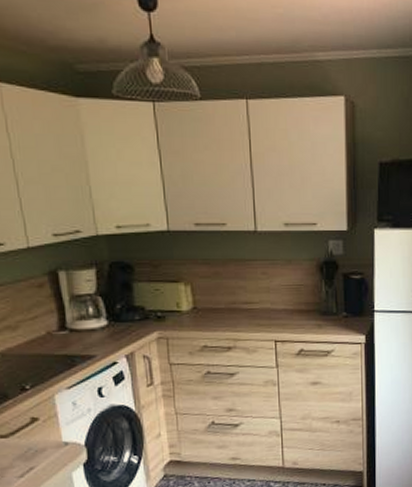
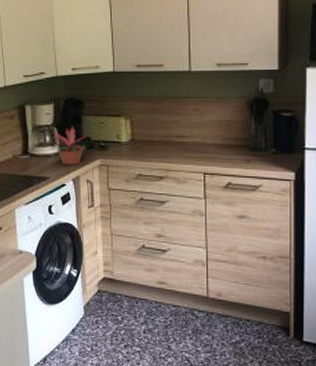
potted plant: none [97,294,141,340] -> present [53,126,88,165]

